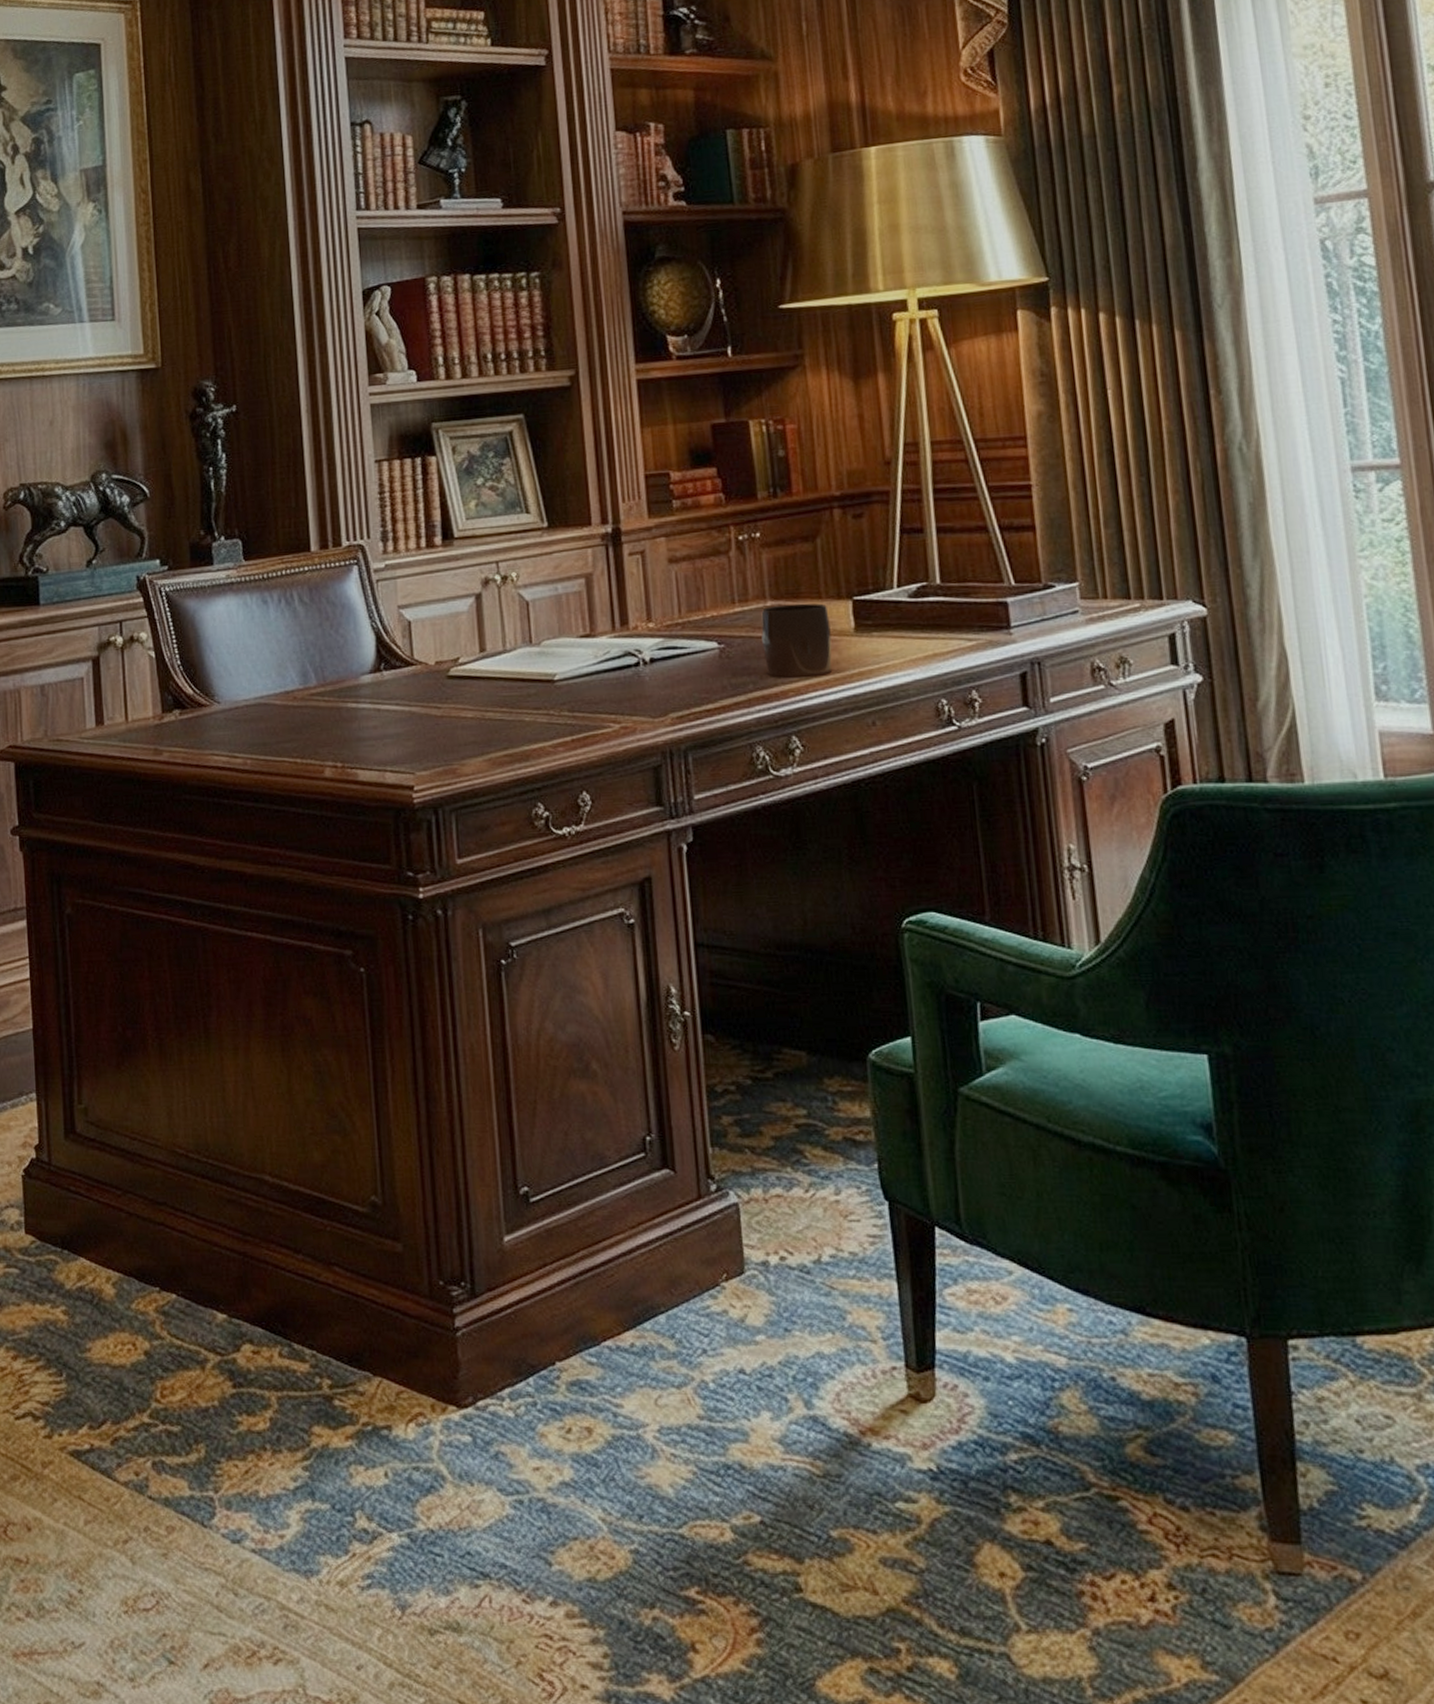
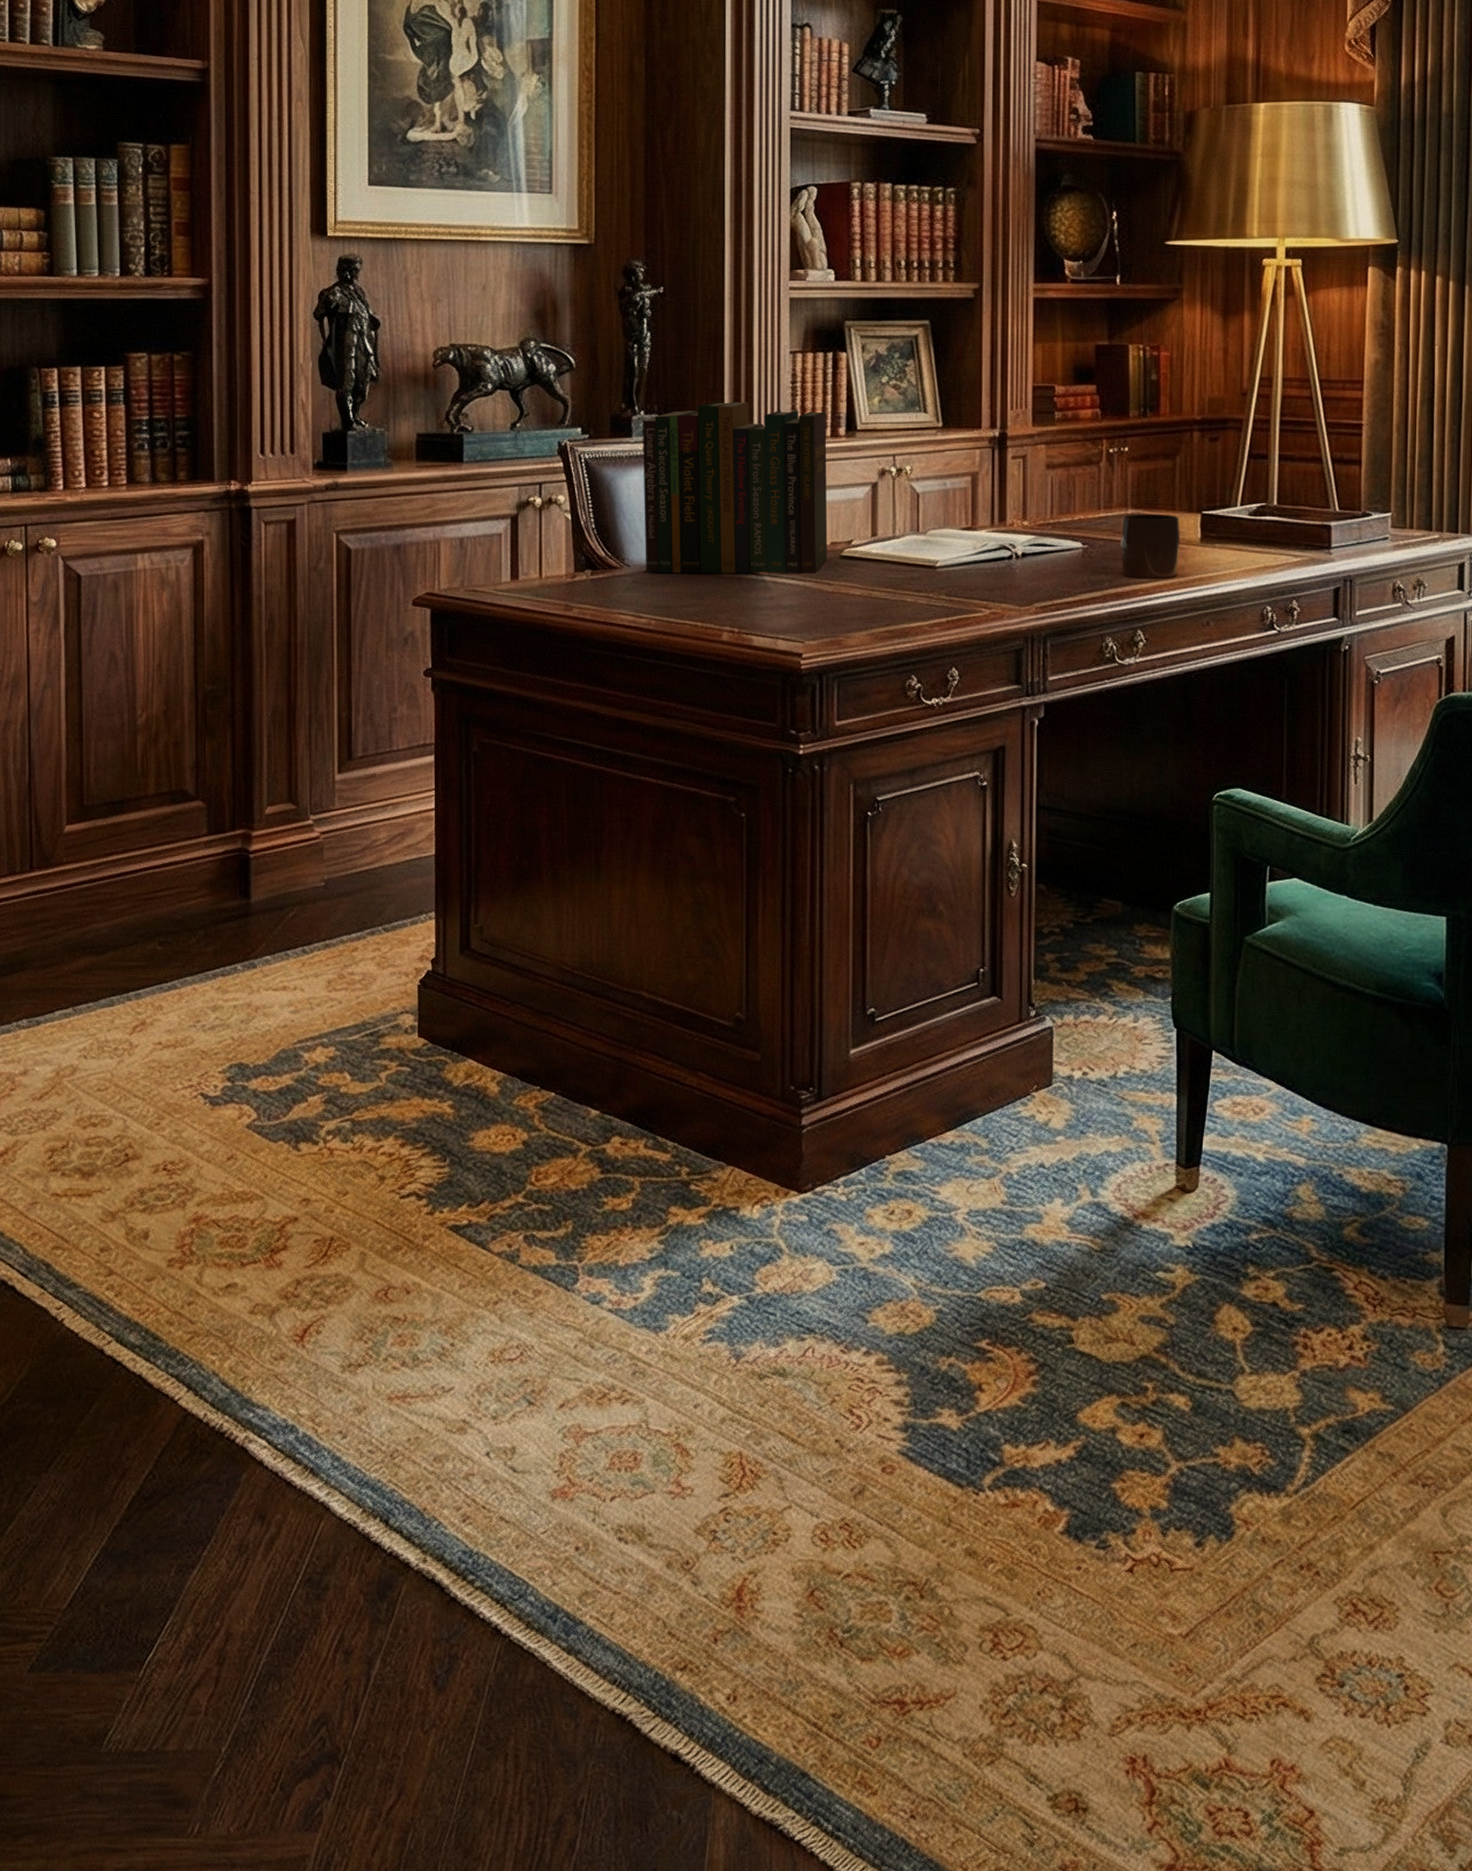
books: none [222,518,433,709] -> present [642,401,828,574]

